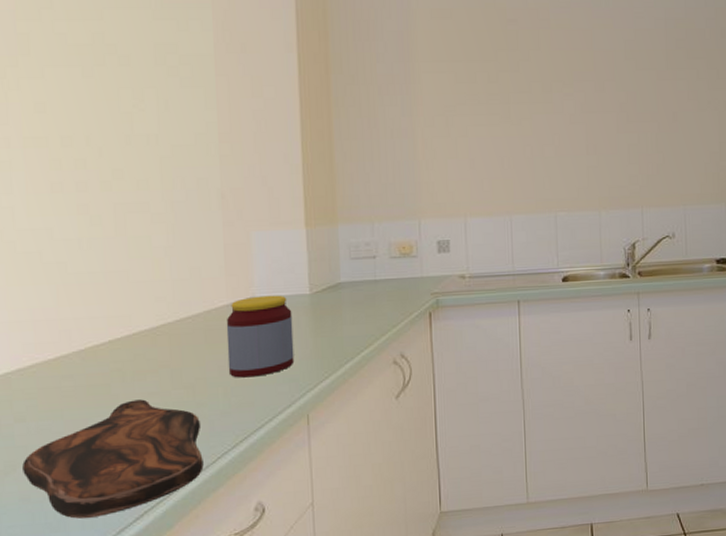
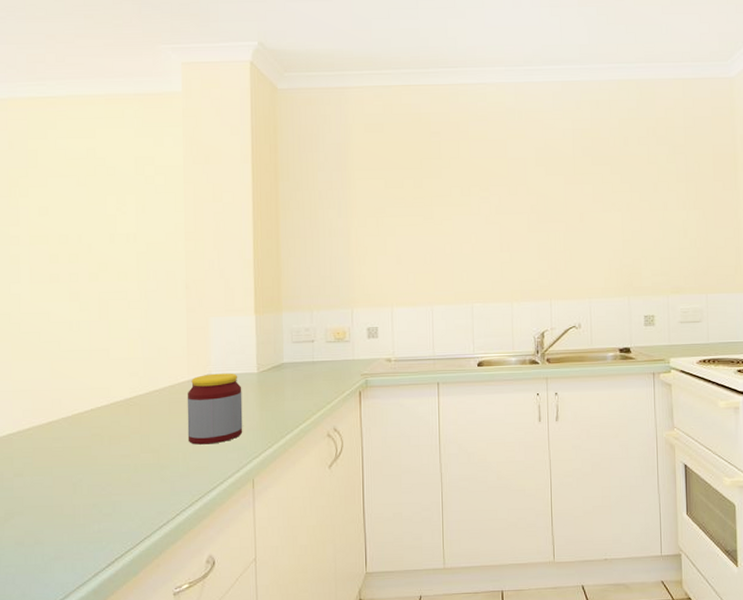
cutting board: present [22,399,204,519] -> none [19,461,165,562]

